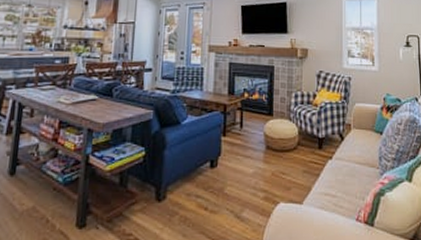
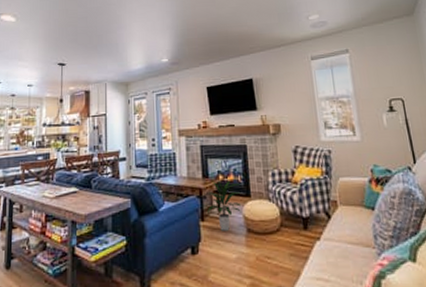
indoor plant: none [230,98,264,147] -> present [207,181,243,231]

